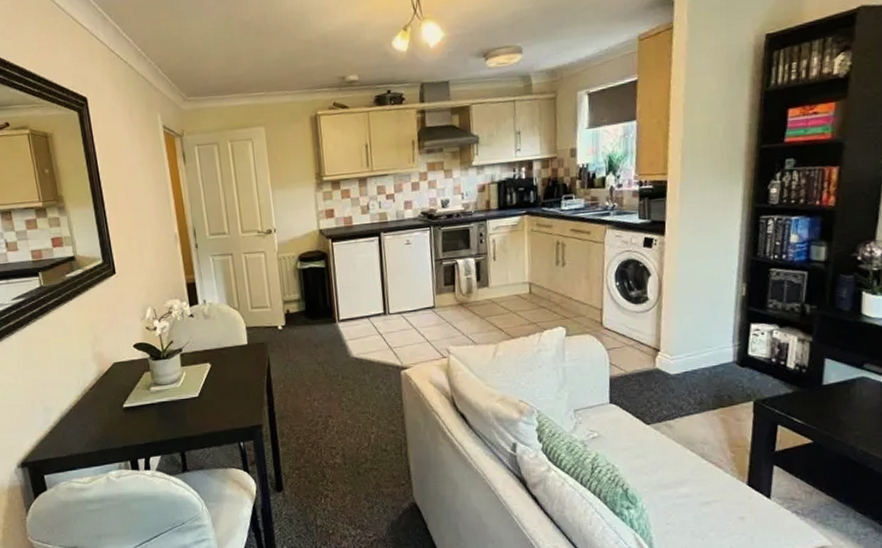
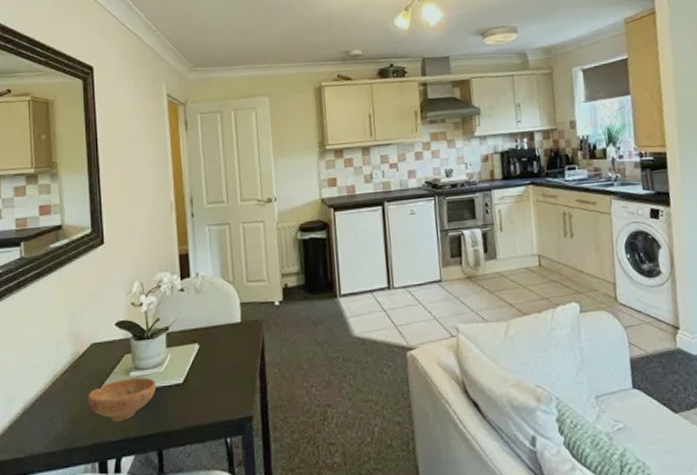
bowl: none [115,391,175,429] -> present [88,377,157,422]

